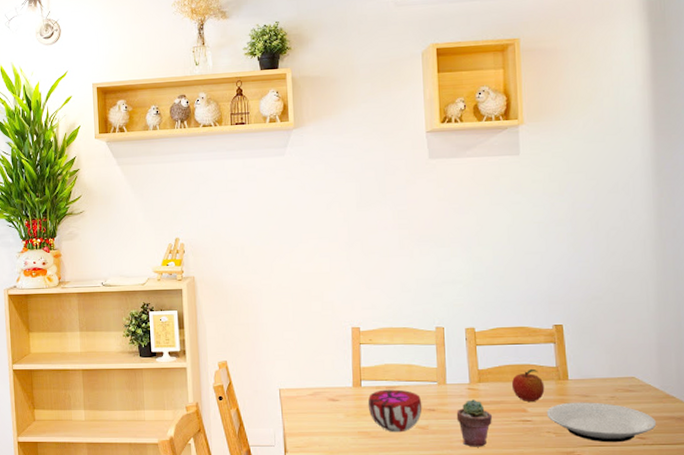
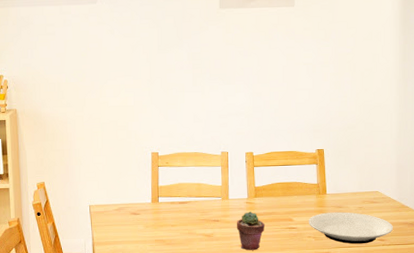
decorative bowl: present [367,389,422,433] -> none [164,204,209,240]
fruit: present [511,368,545,401] -> none [281,185,308,212]

